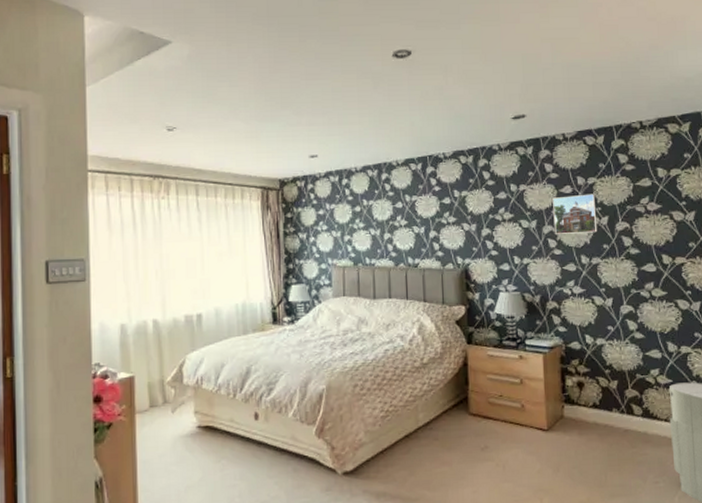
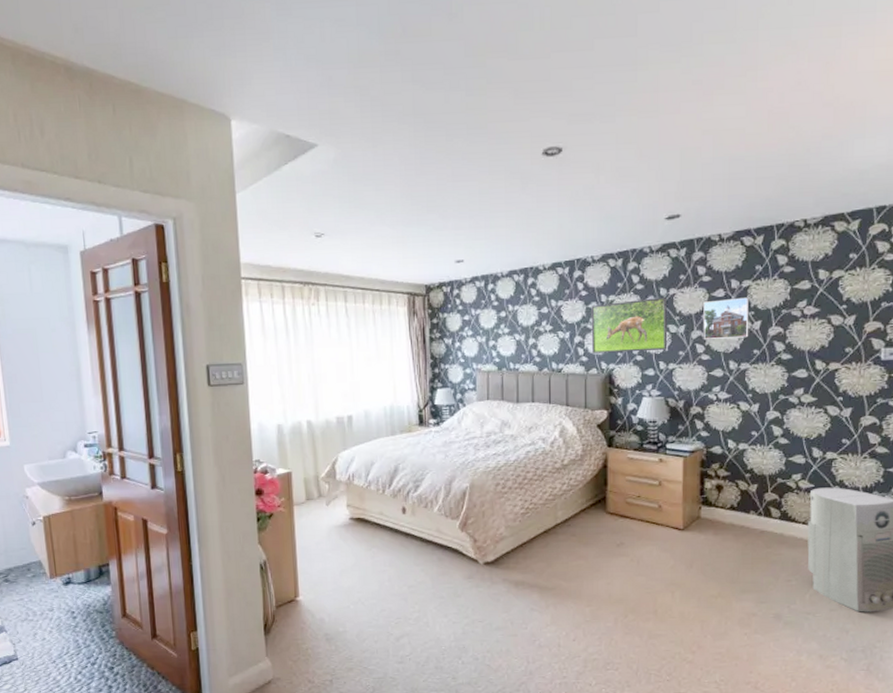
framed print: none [444,192,521,248] -> present [591,296,668,353]

